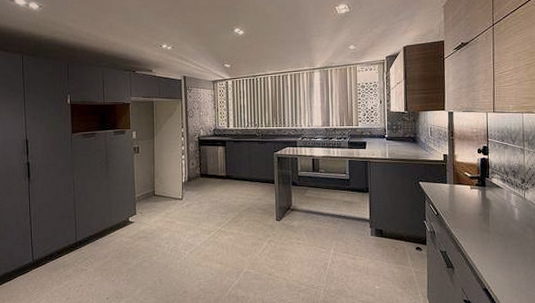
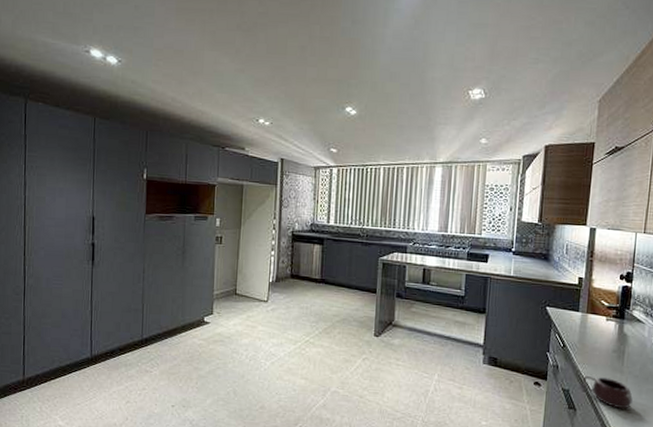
mug: none [456,237,501,264] -> present [582,375,633,409]

